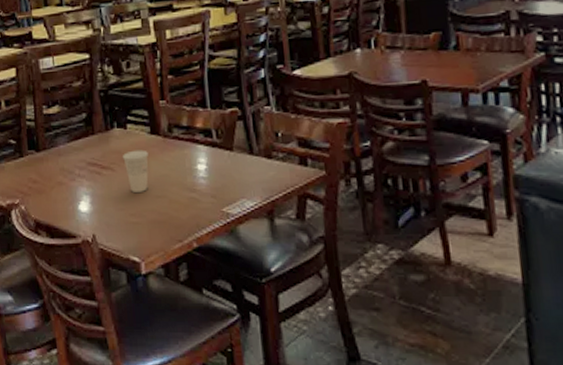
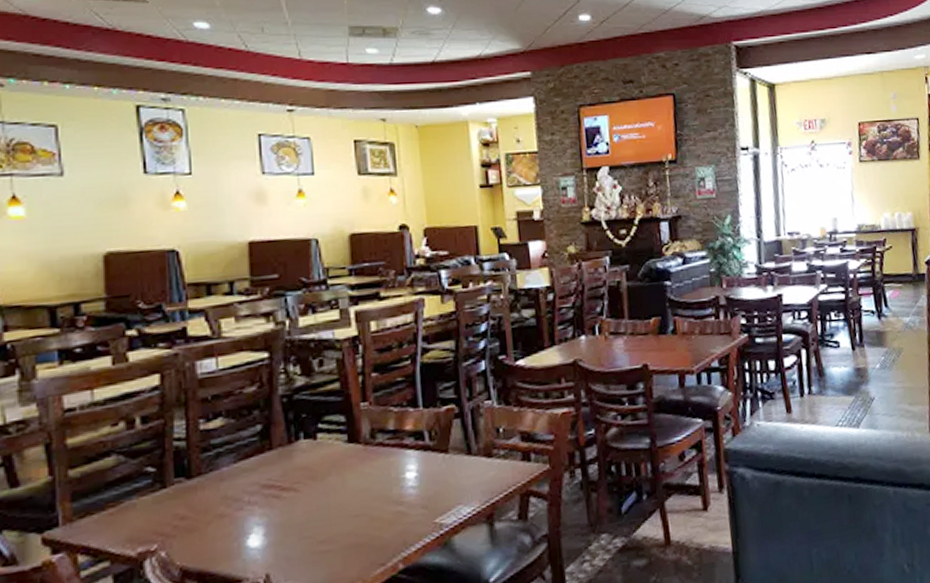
cup: present [122,150,149,192] -> none [309,462,344,515]

